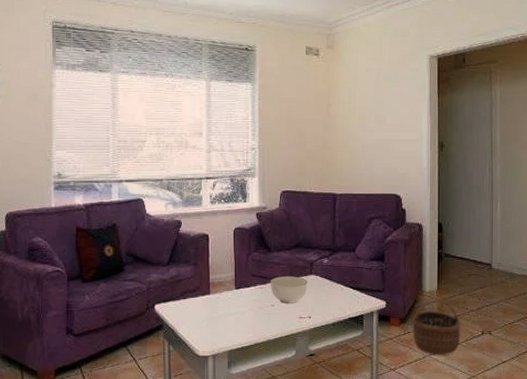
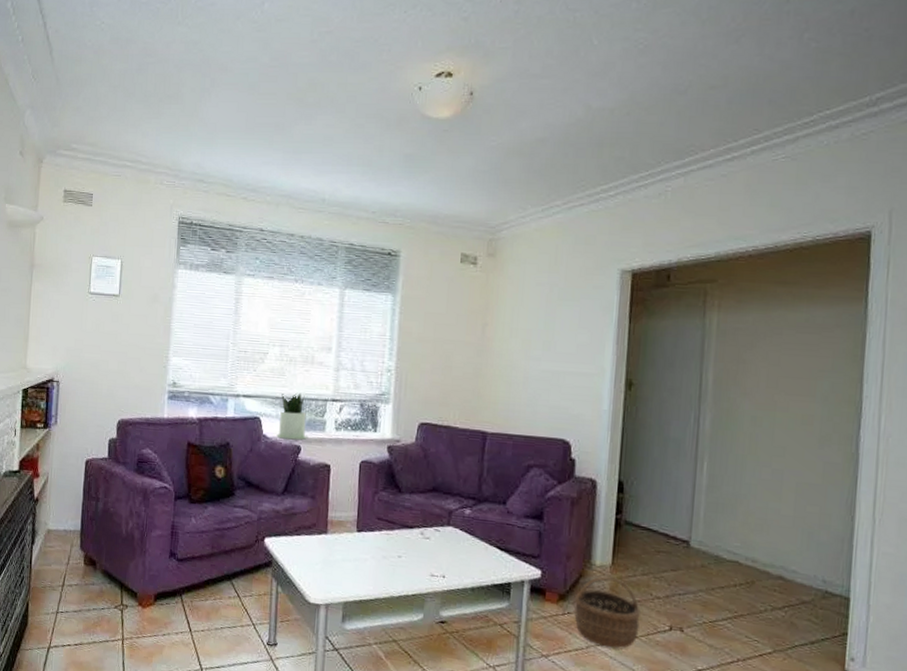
planter: none [159,174,186,217] -> present [276,393,307,441]
bowl: present [270,276,308,303] -> none [398,523,444,558]

